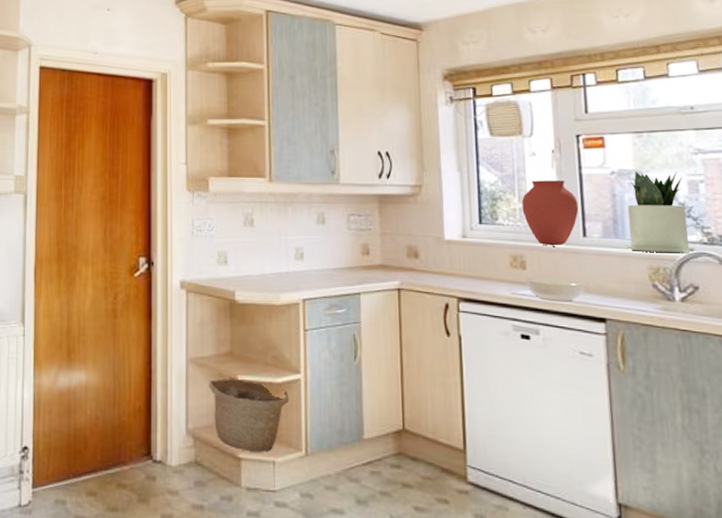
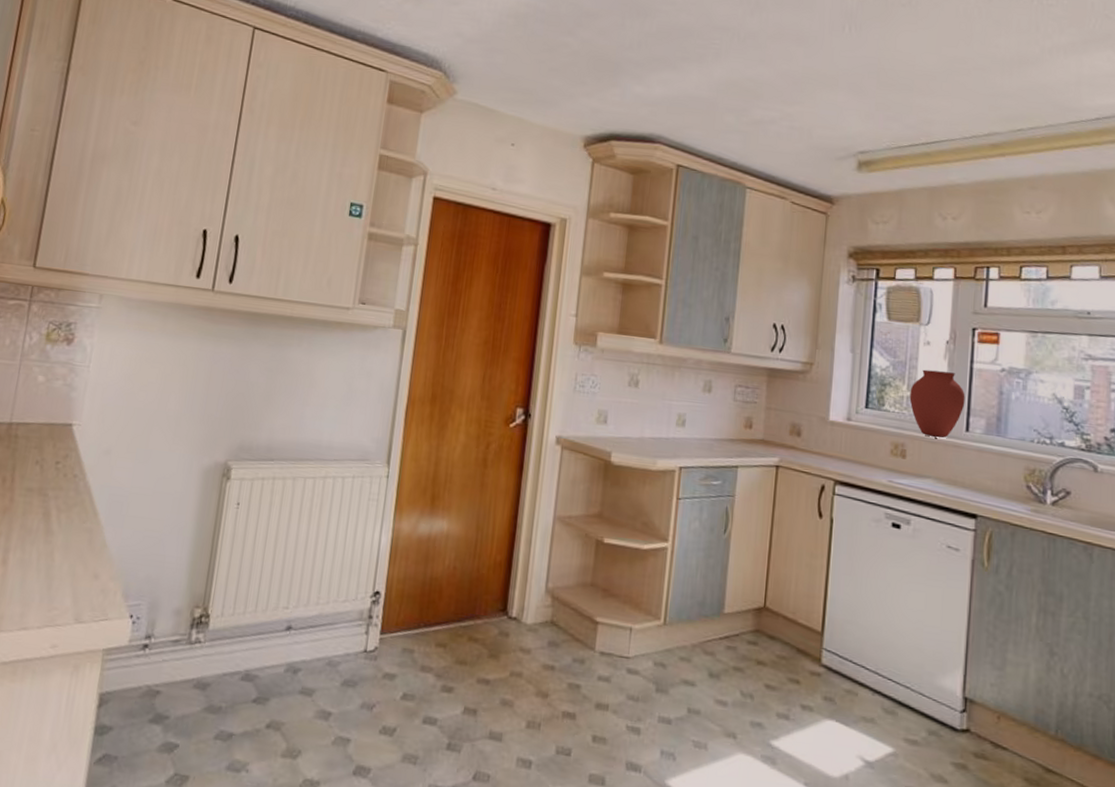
basket: present [209,379,290,452] -> none [574,540,654,618]
bowl: present [525,277,585,303] -> none [903,466,961,496]
planter: present [625,171,695,254] -> none [1005,370,1073,458]

